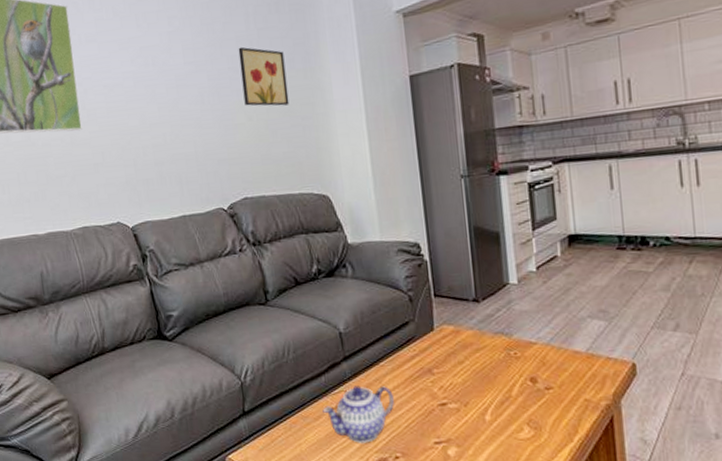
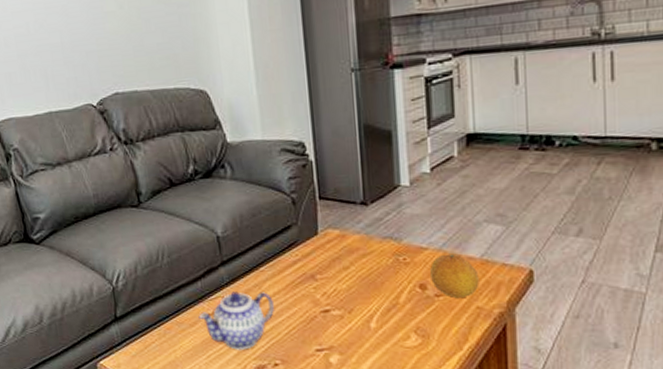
fruit: none [539,348,586,390] -> present [430,253,480,298]

